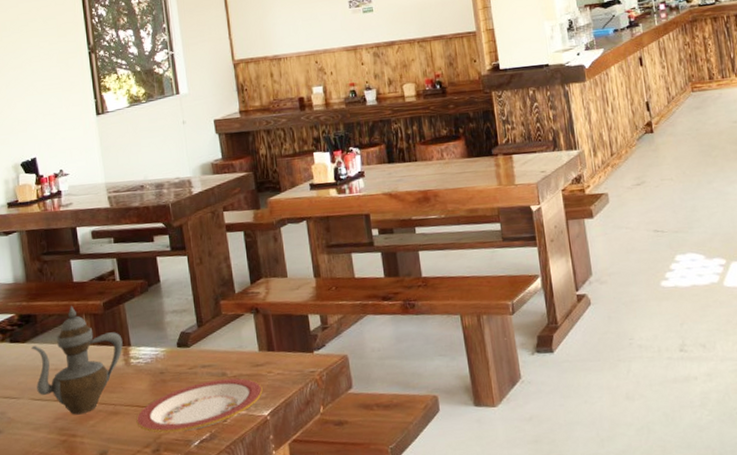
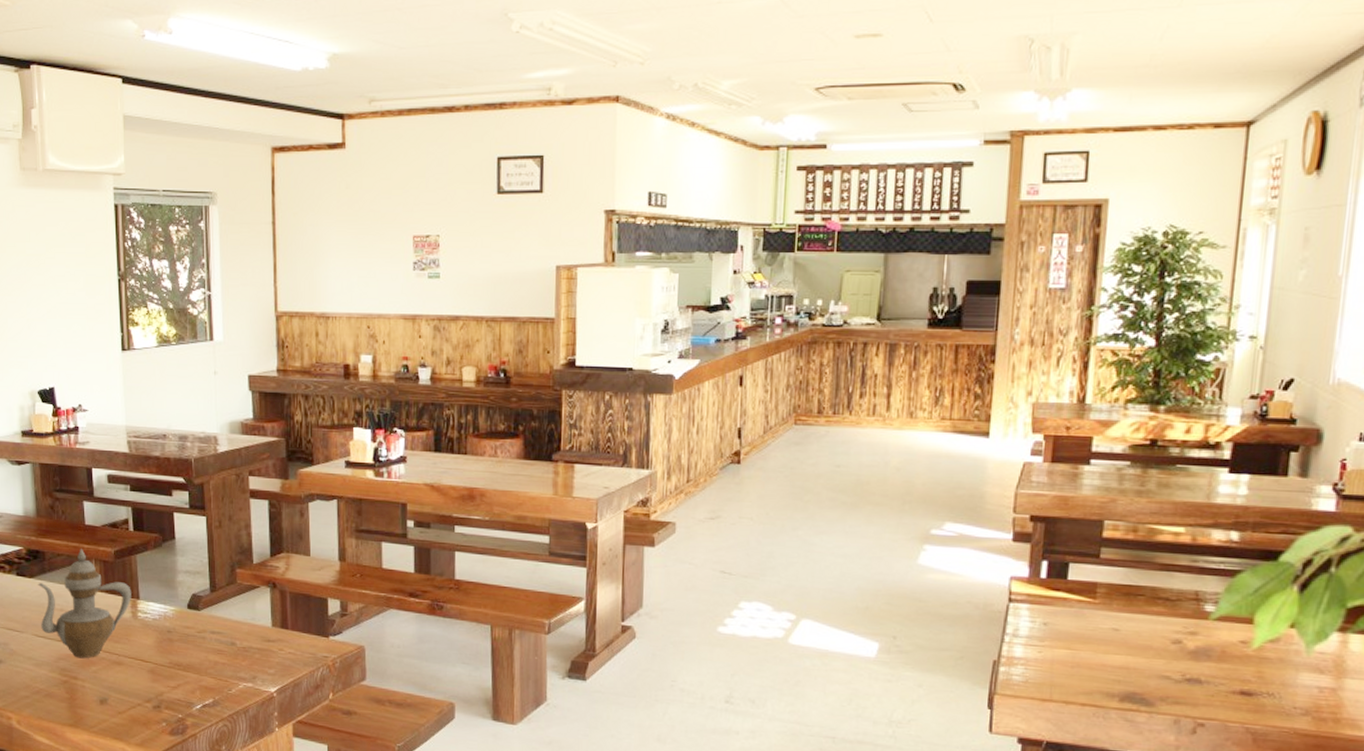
plate: present [136,378,263,433] -> none [139,647,272,694]

